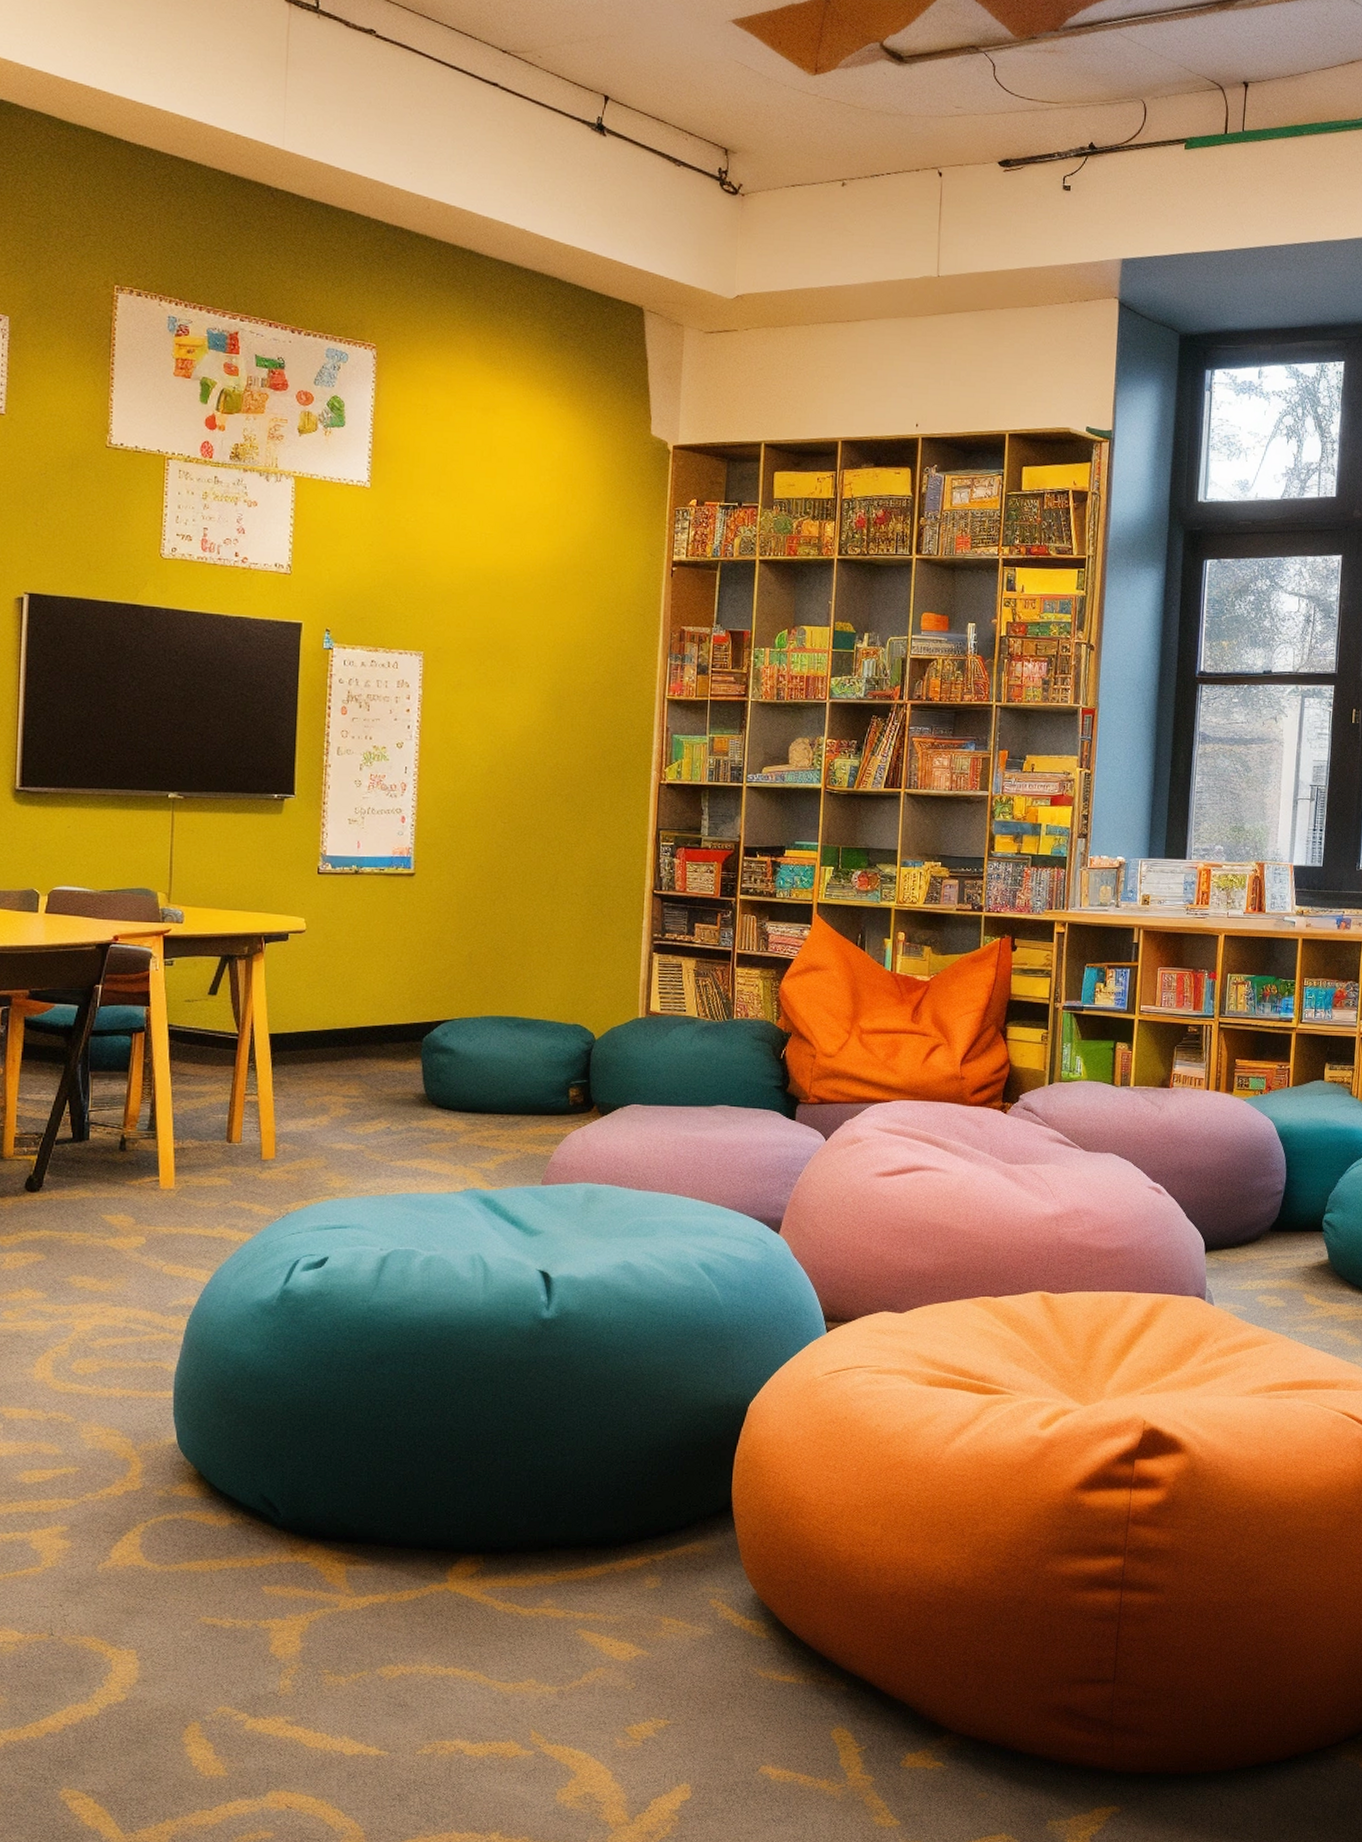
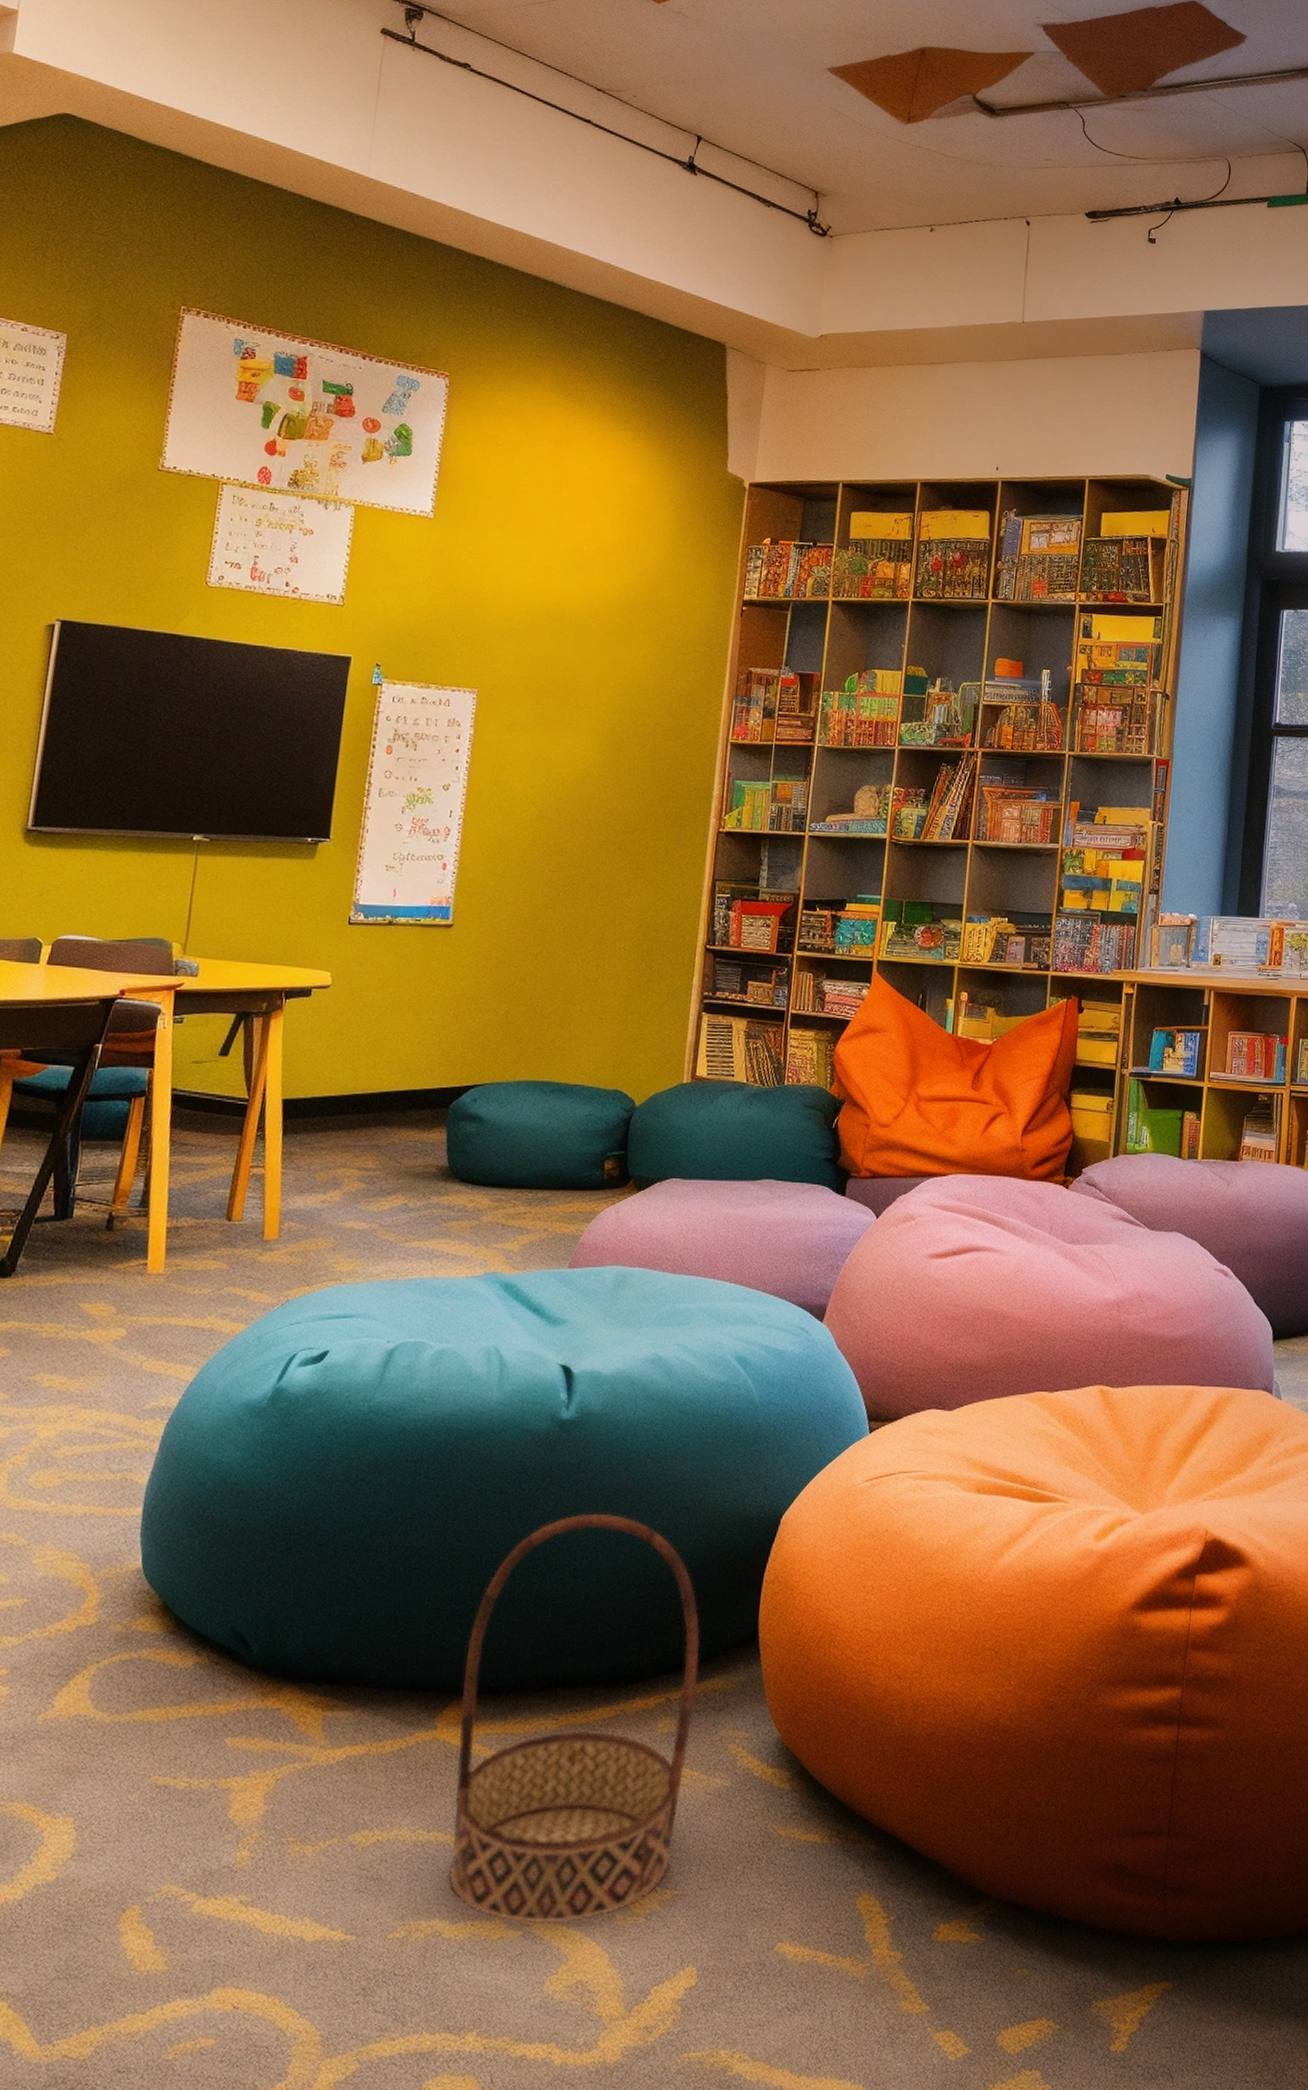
basket: none [467,1400,680,1745] -> present [448,1513,701,1924]

